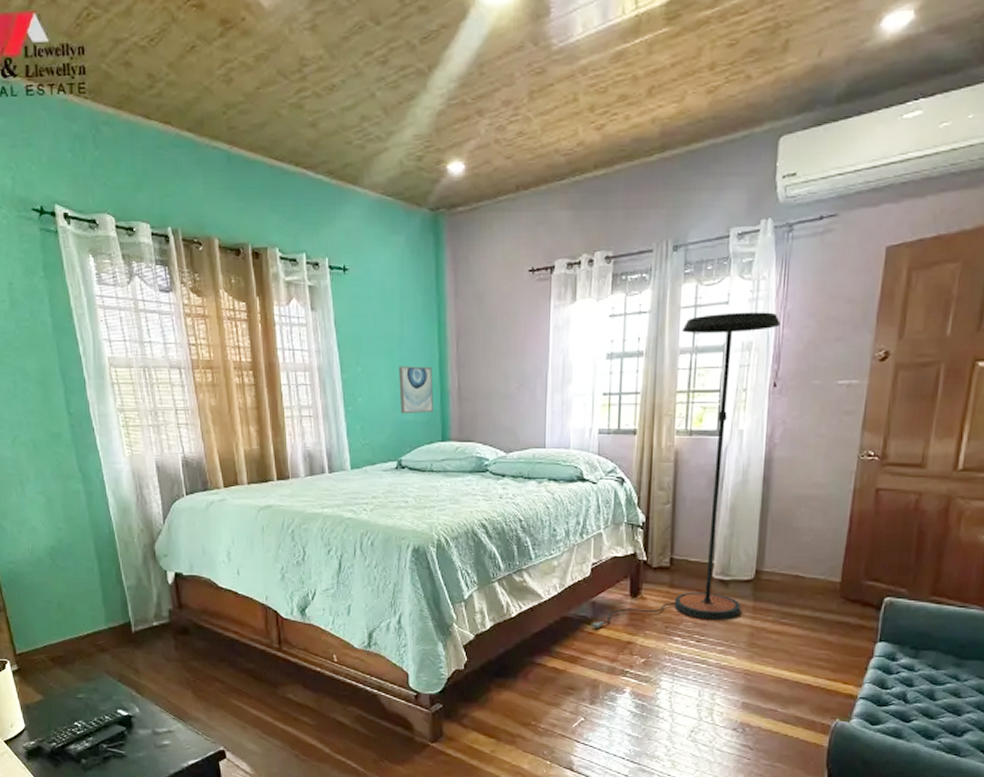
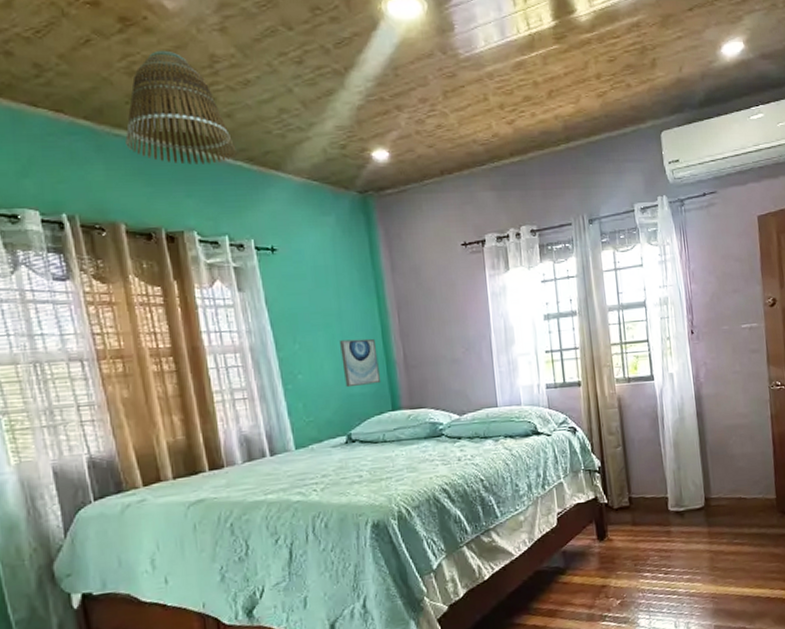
lamp shade: none [221,54,318,178] -> present [125,50,237,165]
floor lamp: present [589,312,781,628] -> none [563,271,698,578]

